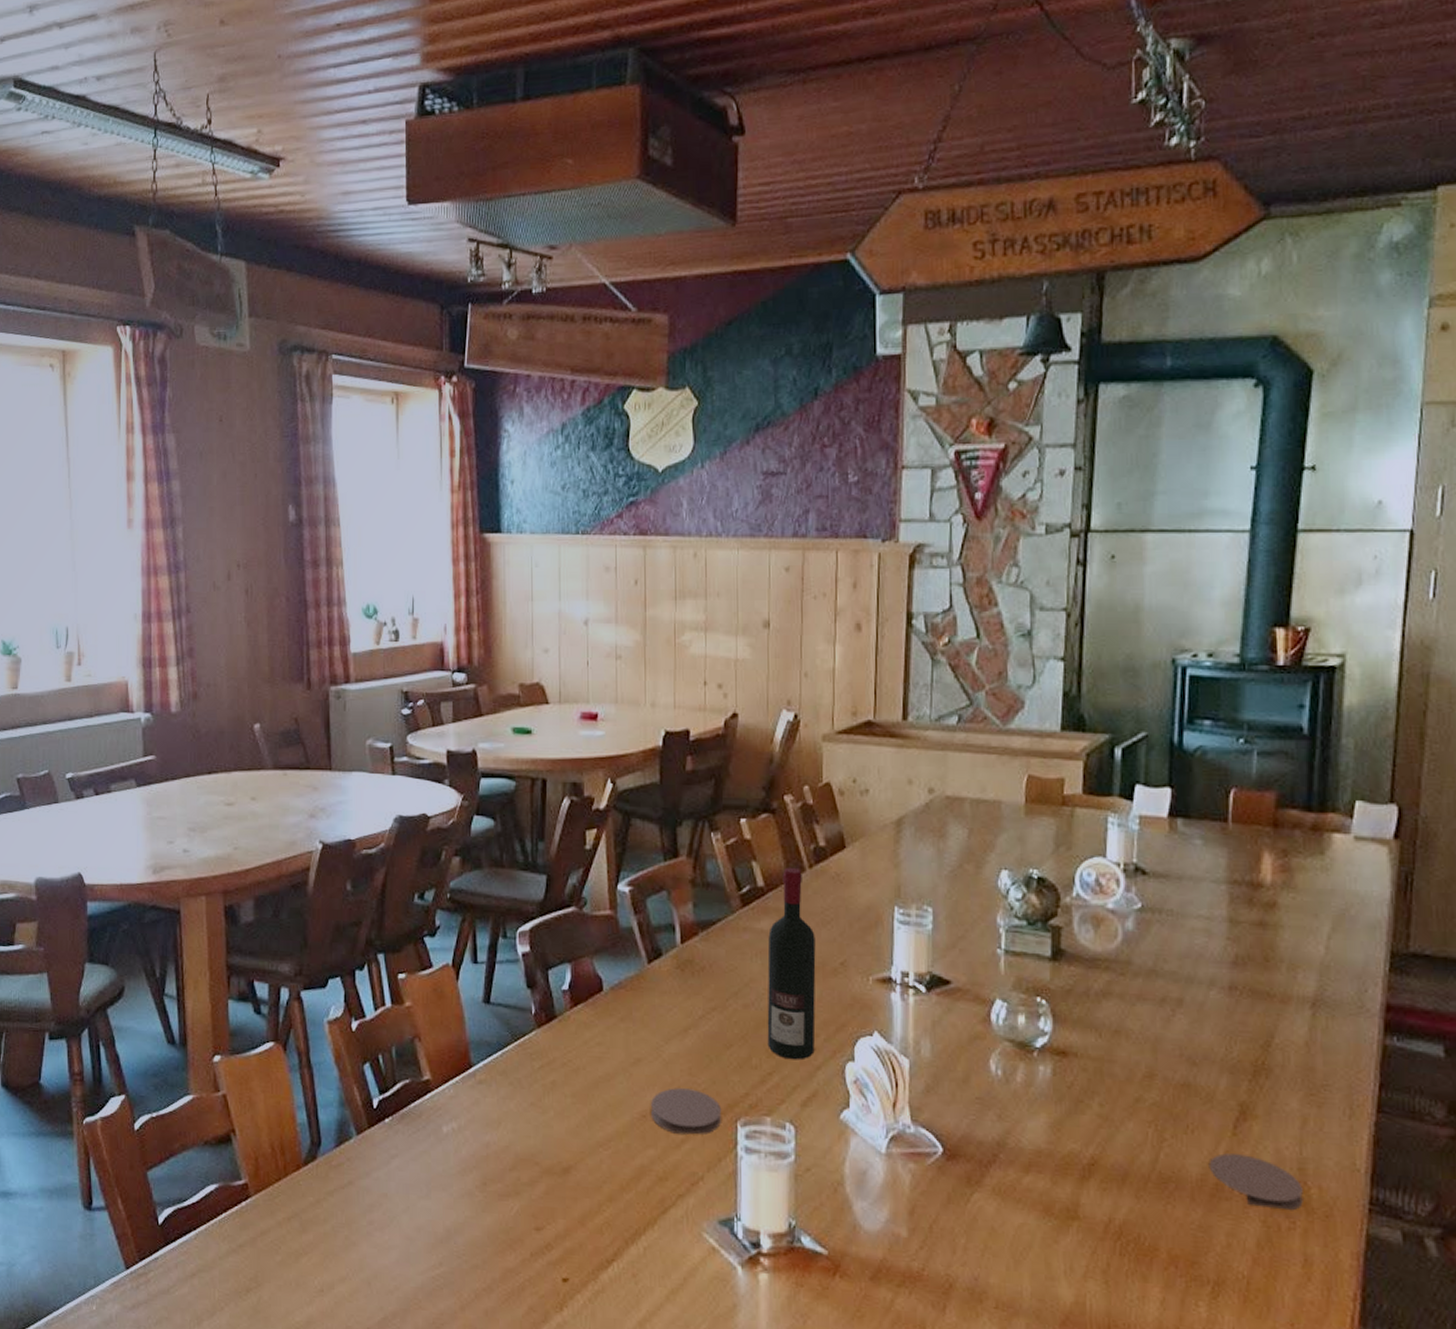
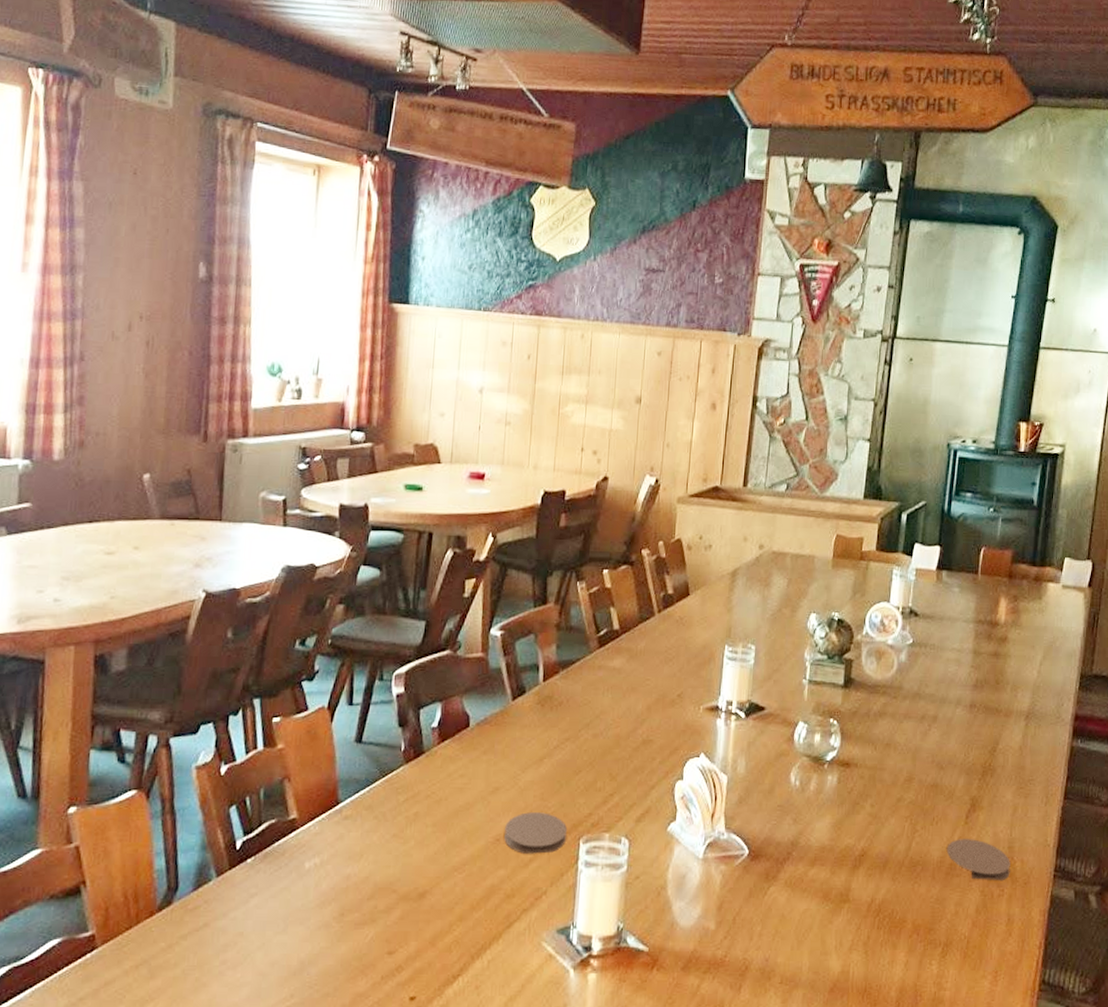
wine bottle: present [767,867,816,1060] -> none [611,612,659,782]

